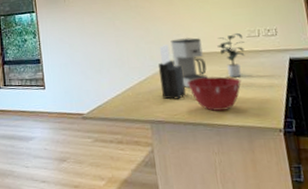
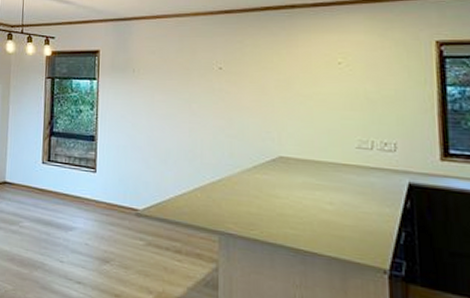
knife block: present [158,45,186,100] -> none [239,142,269,211]
coffee maker: present [170,38,208,88] -> none [257,137,299,199]
mixing bowl: present [186,76,242,111] -> none [271,189,342,235]
potted plant: present [217,32,245,78] -> none [316,140,352,197]

